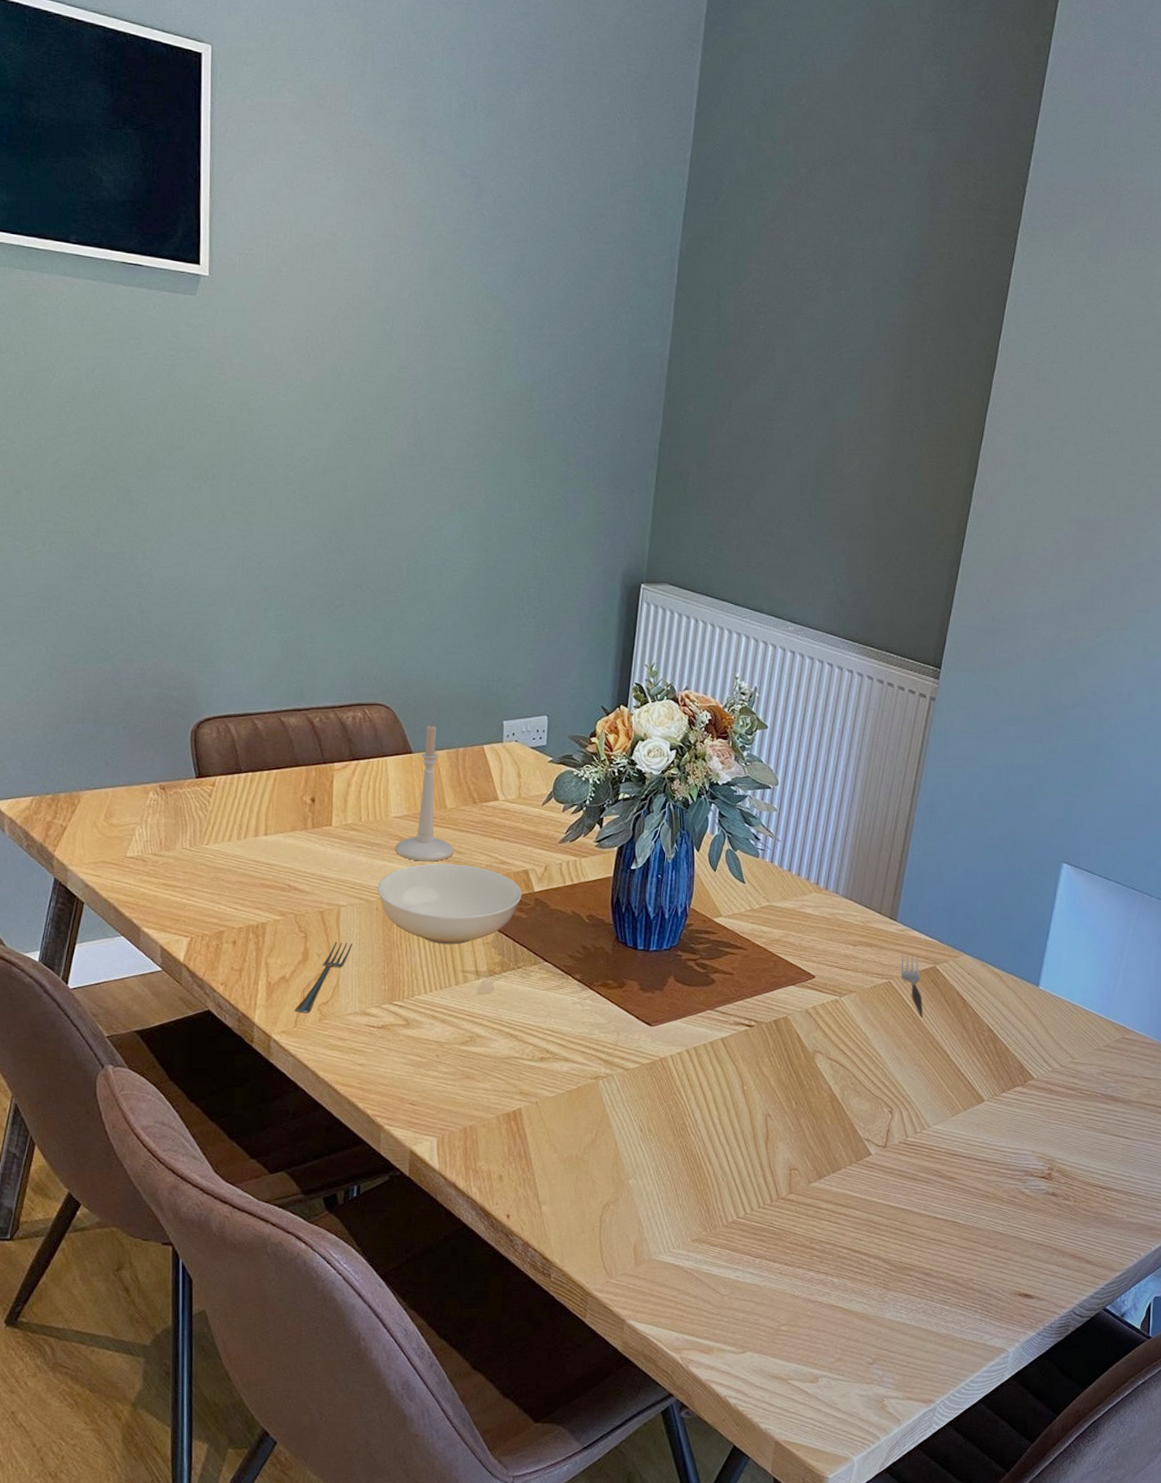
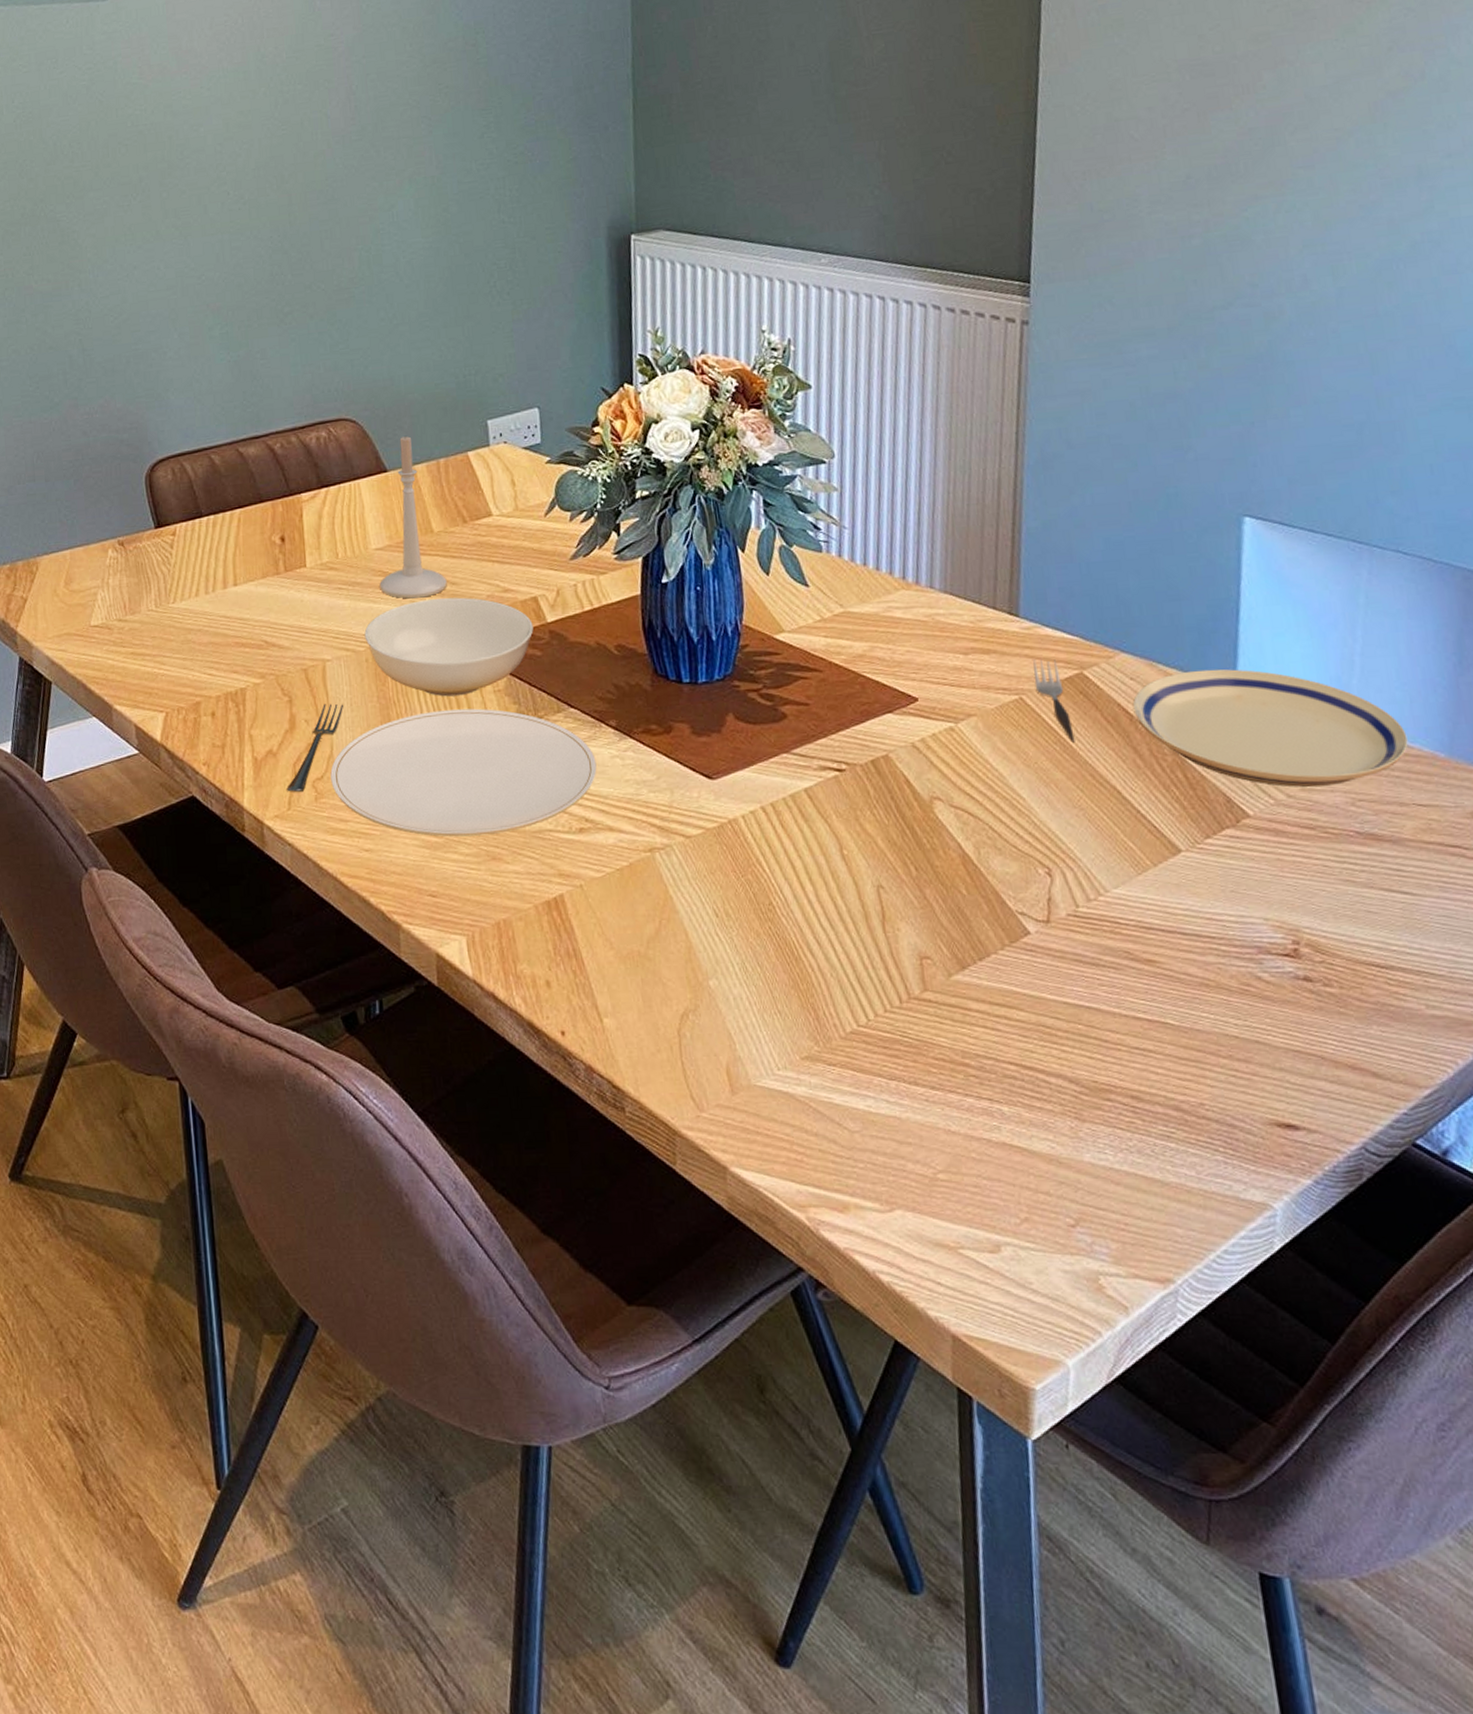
plate: none [335,955,561,1058] -> present [330,708,597,837]
plate: none [967,971,1145,1060] -> present [1132,669,1408,787]

